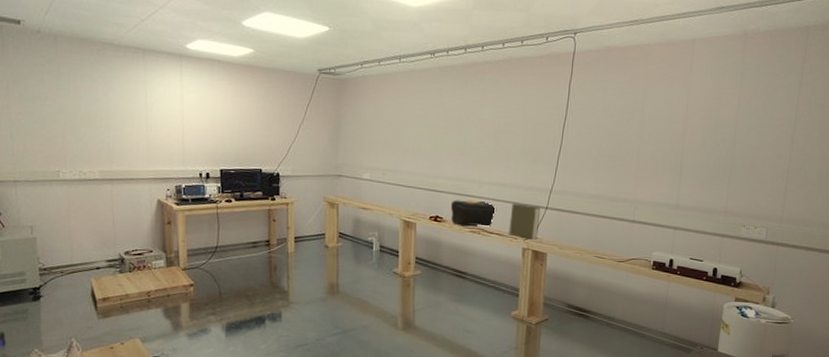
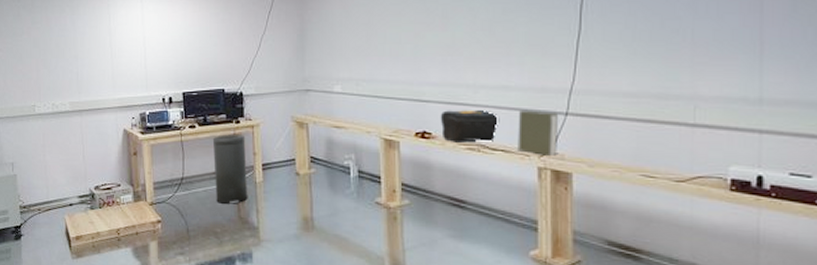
pedal bin: none [248,209,280,271] -> present [212,134,248,204]

